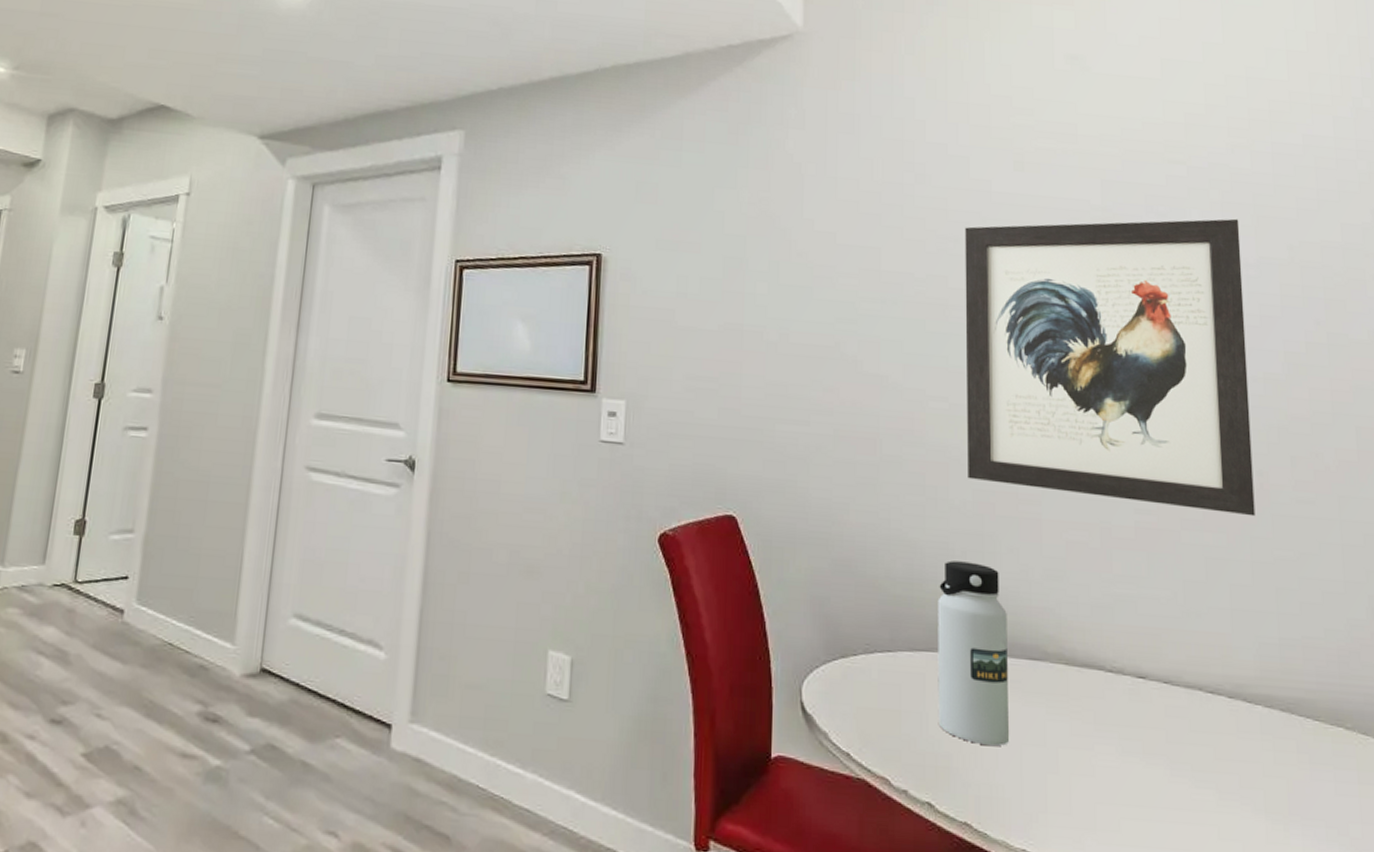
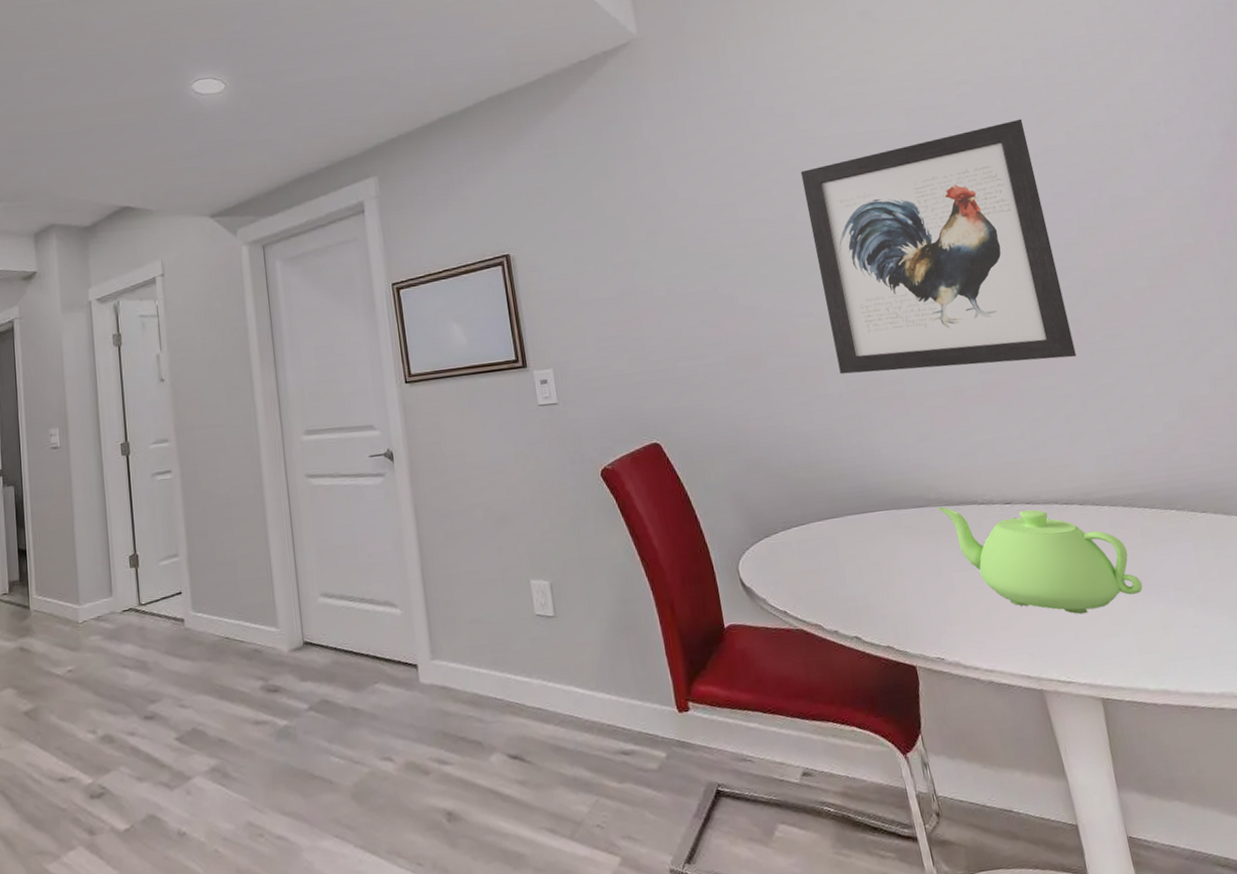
water bottle: present [937,560,1009,747] -> none [833,440,911,583]
teapot: none [1057,664,1287,833] -> present [938,506,1143,615]

